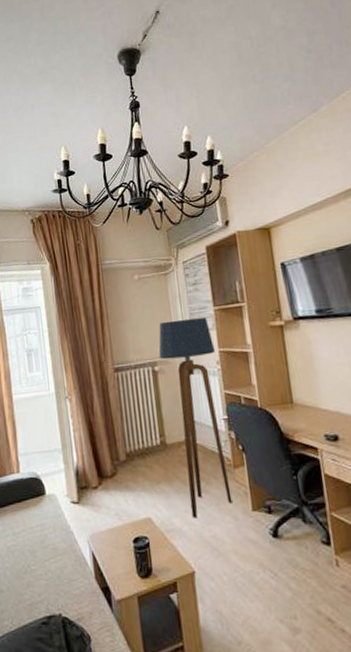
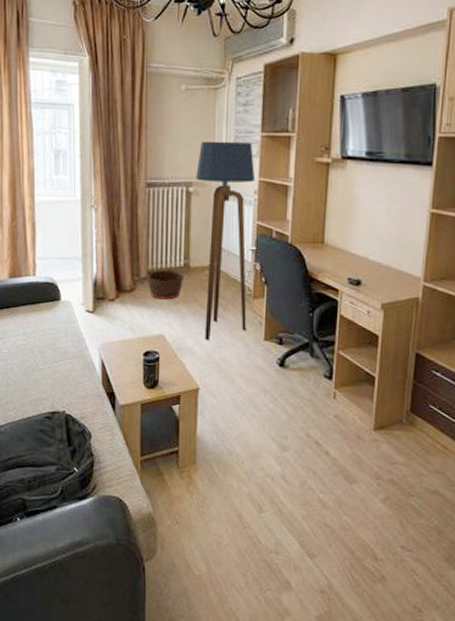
basket: none [126,450,163,481] -> present [147,270,185,300]

